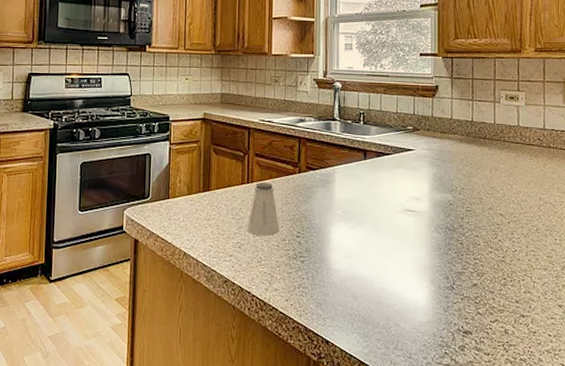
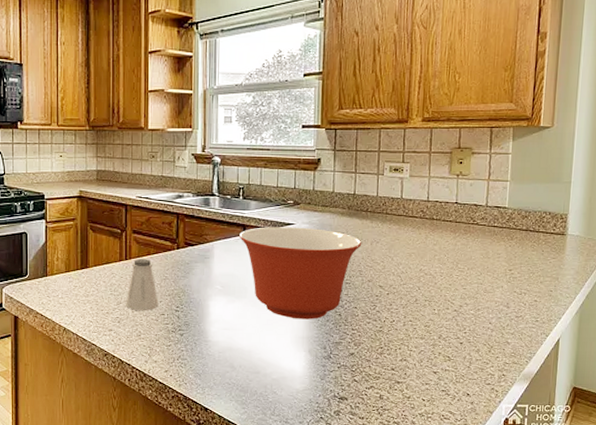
mixing bowl: none [360,152,481,248] -> present [239,227,362,319]

